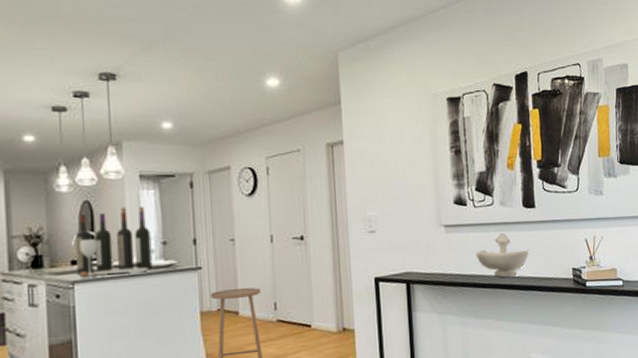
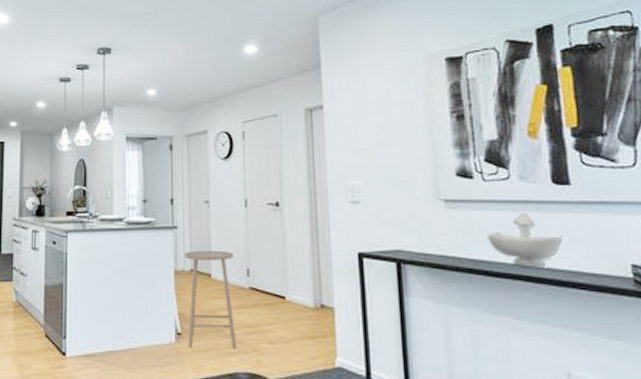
wine bottle: present [75,206,153,277] -> none [71,165,134,227]

